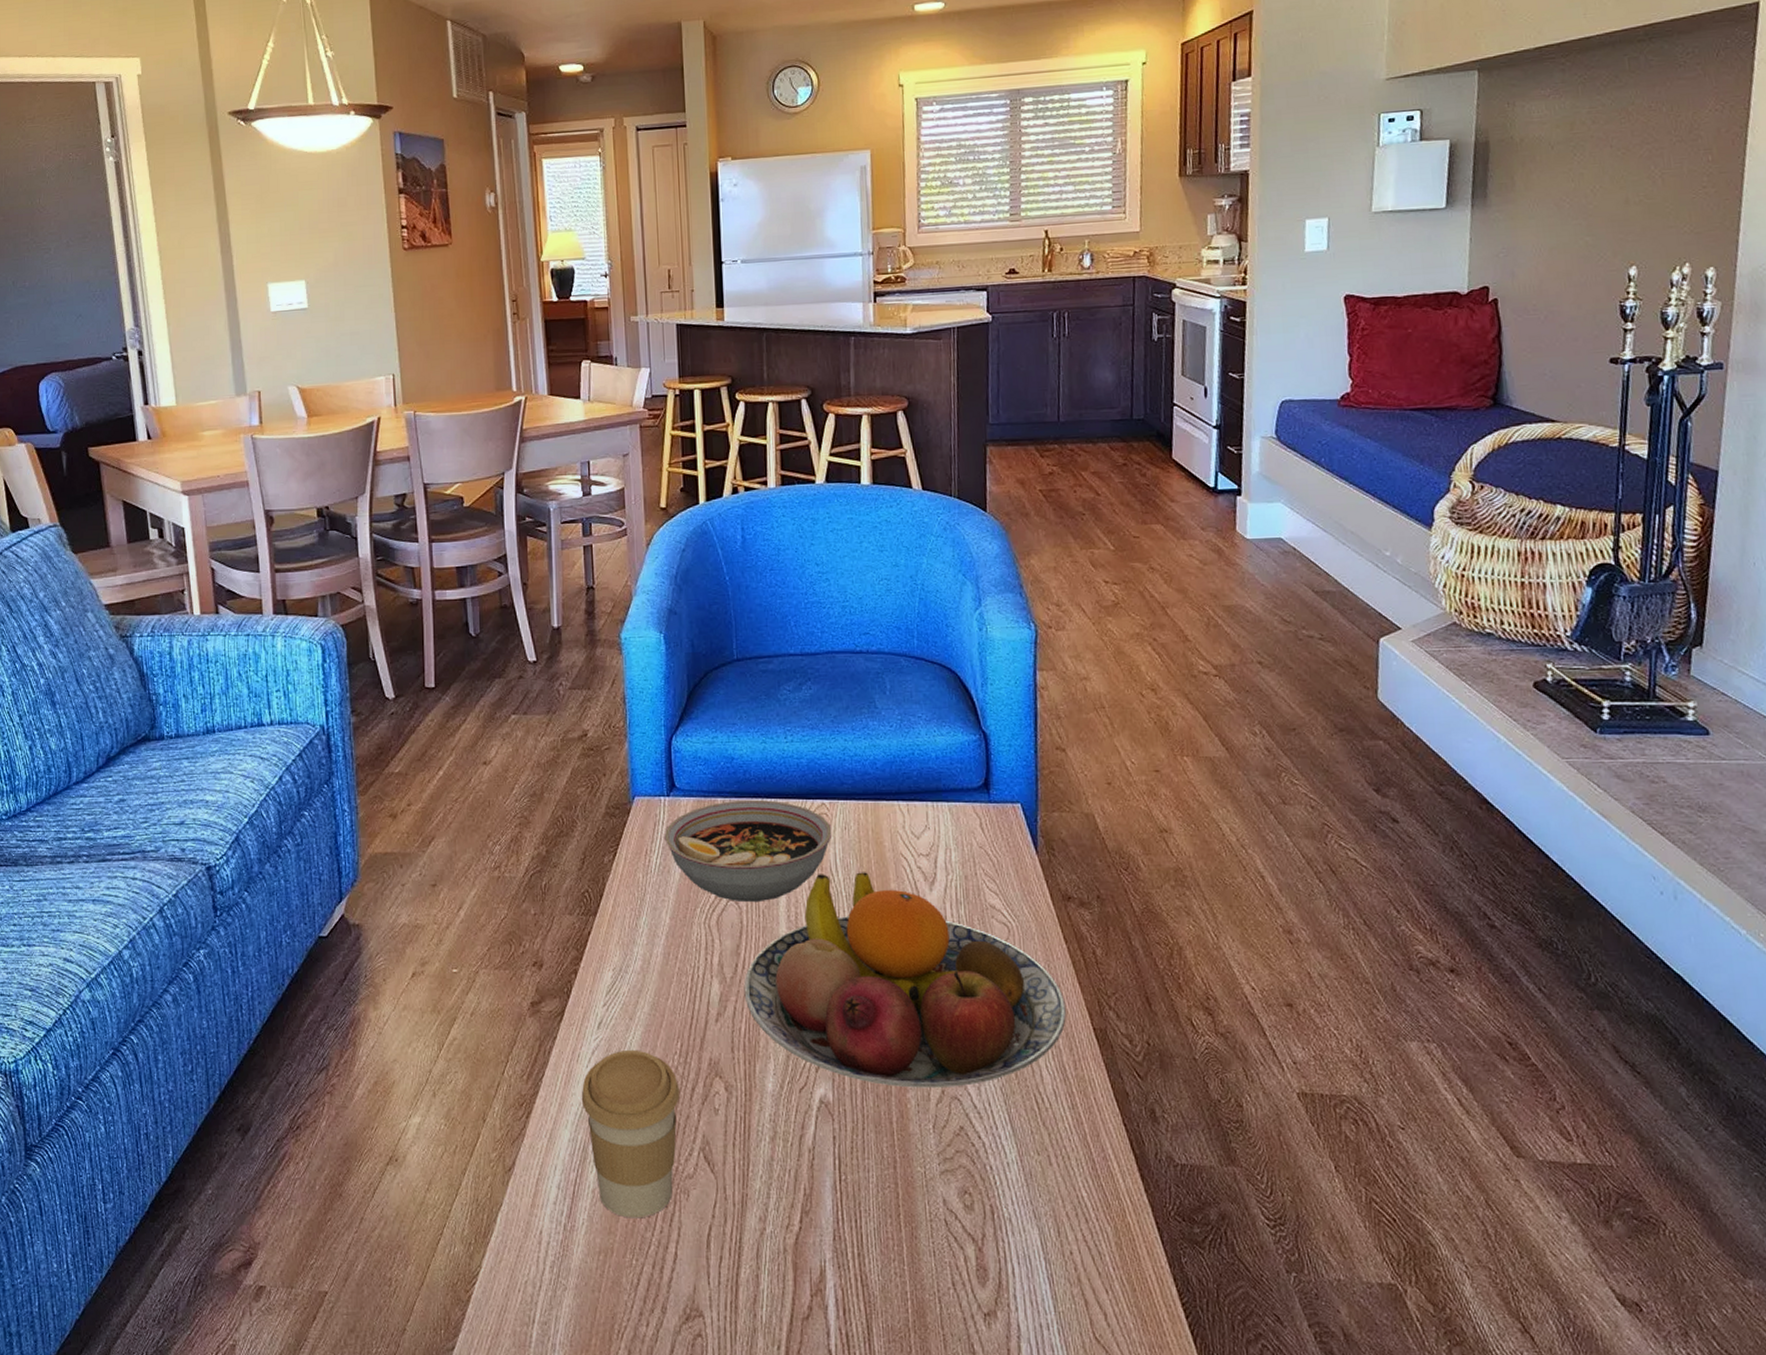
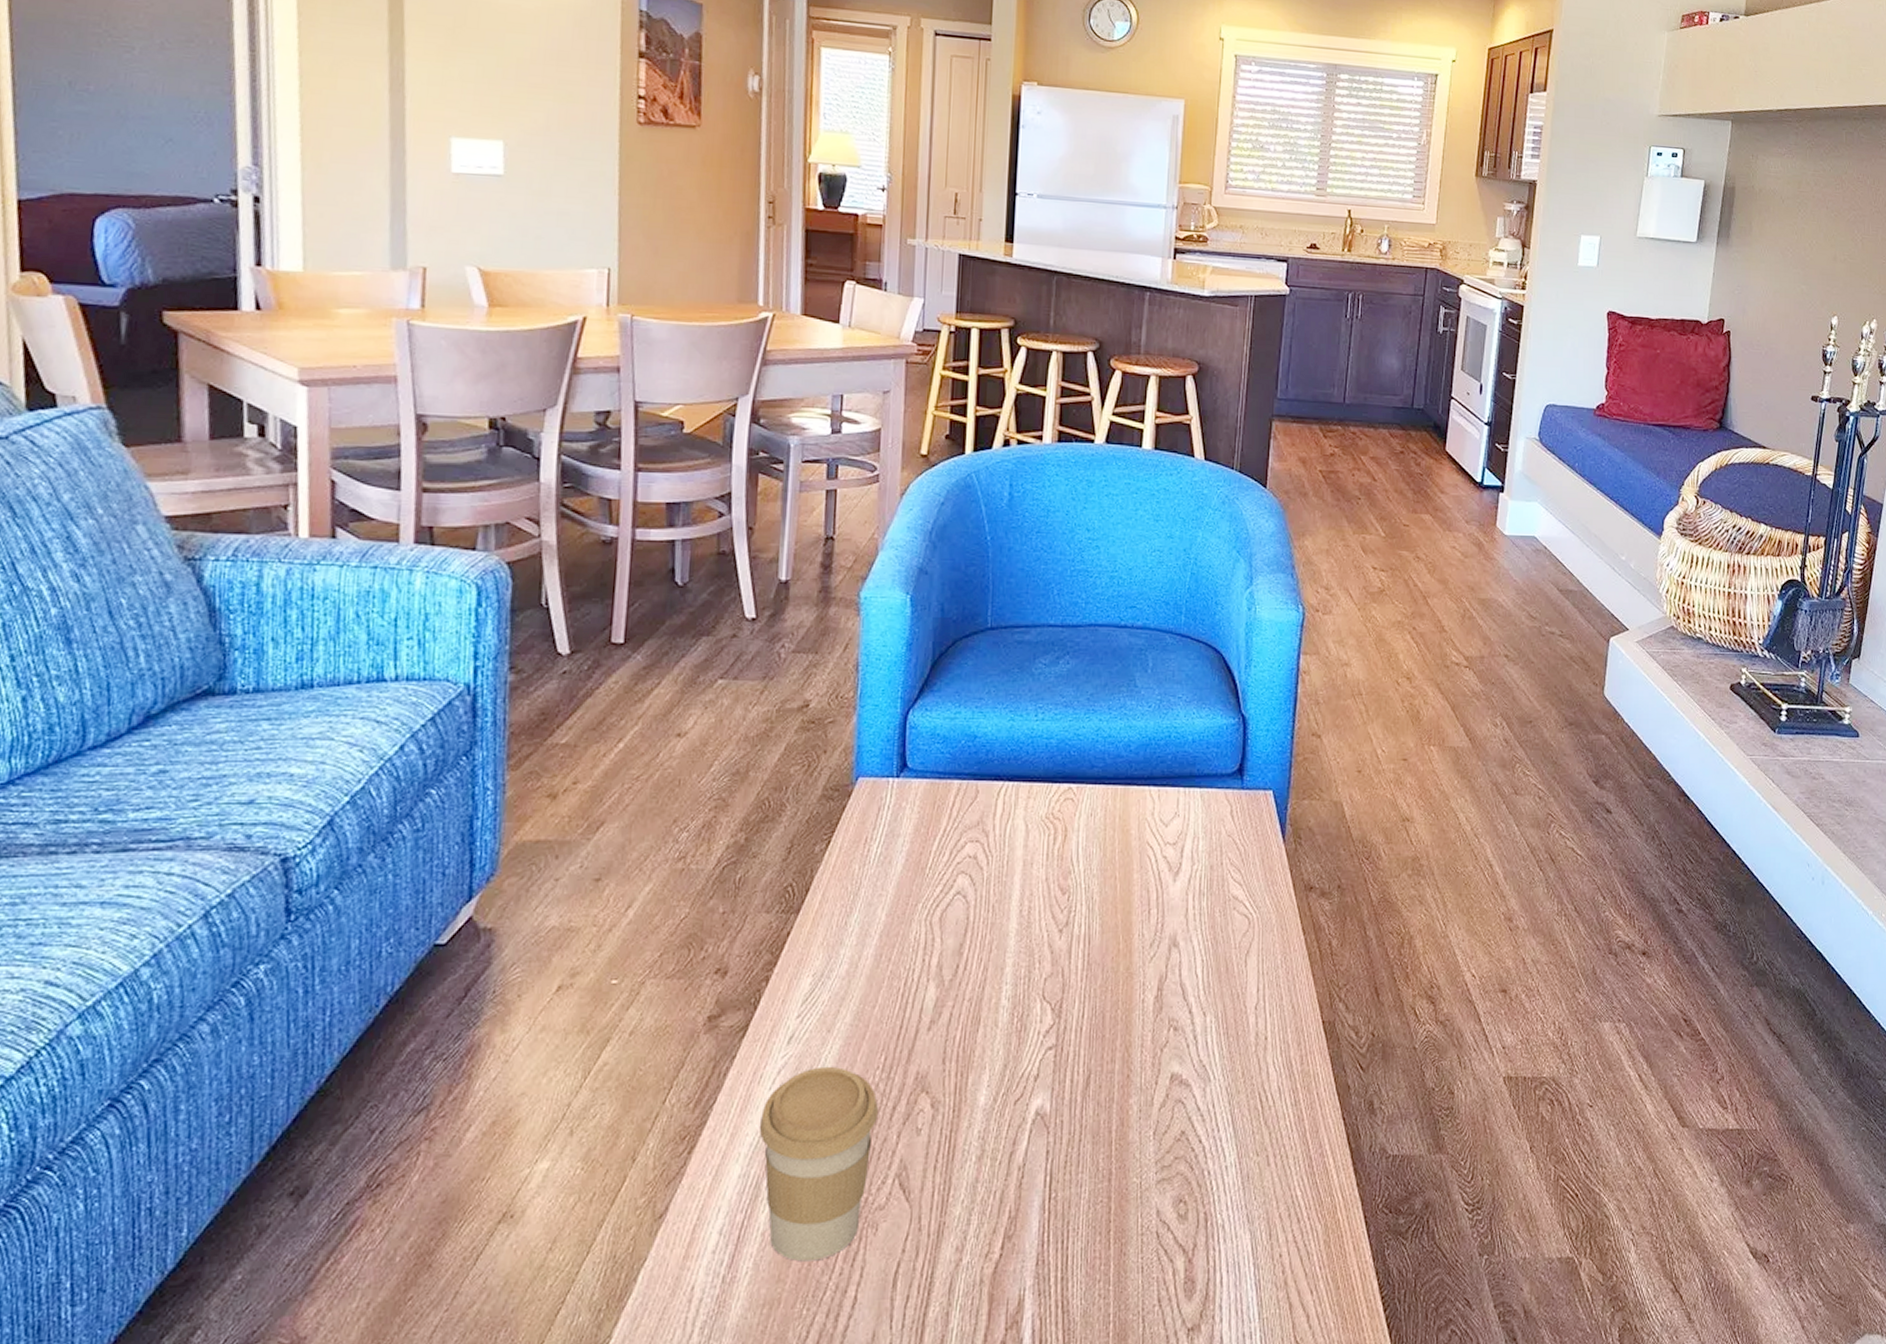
bowl: present [664,800,833,903] -> none [888,783,1077,896]
fruit bowl: present [744,872,1066,1089] -> none [963,862,1298,1093]

